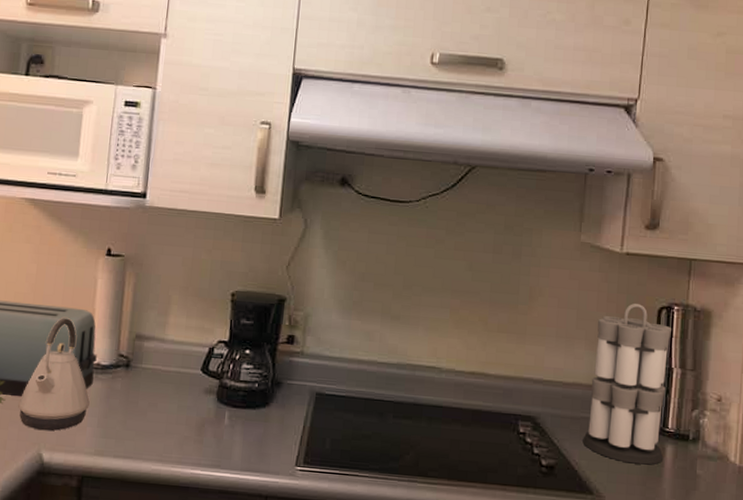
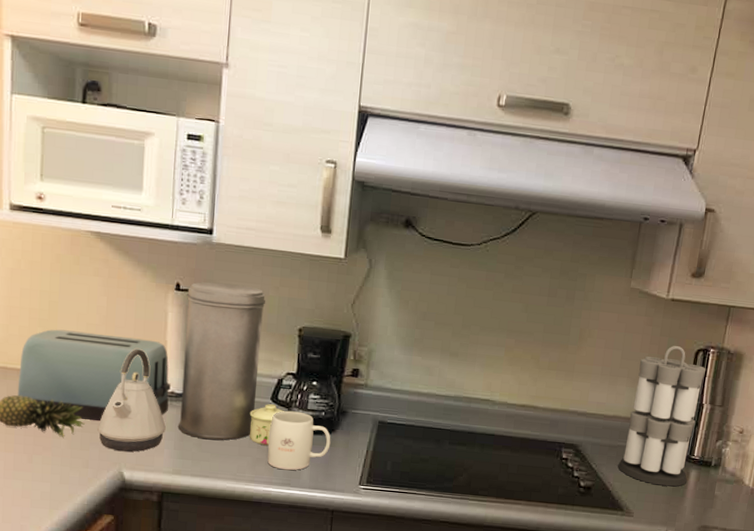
canister: none [102,246,199,416] -> present [177,282,266,440]
sugar bowl: none [177,375,216,423] -> present [249,404,285,447]
mug: none [196,382,265,450] -> present [267,410,331,471]

